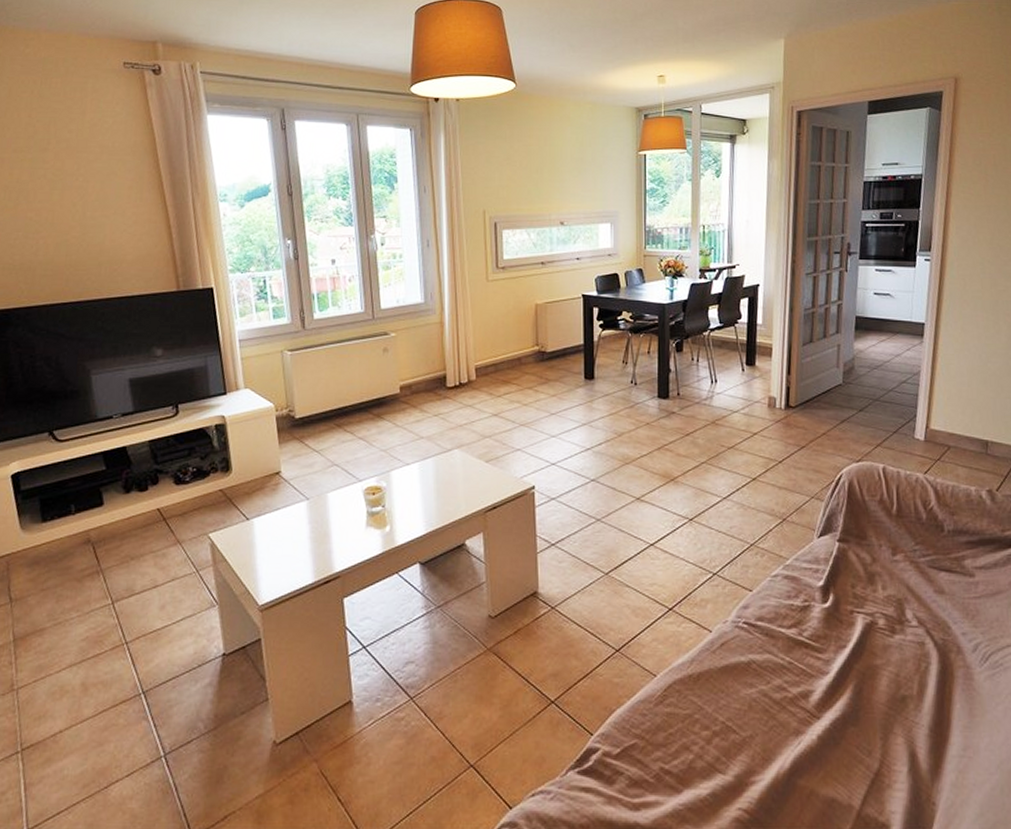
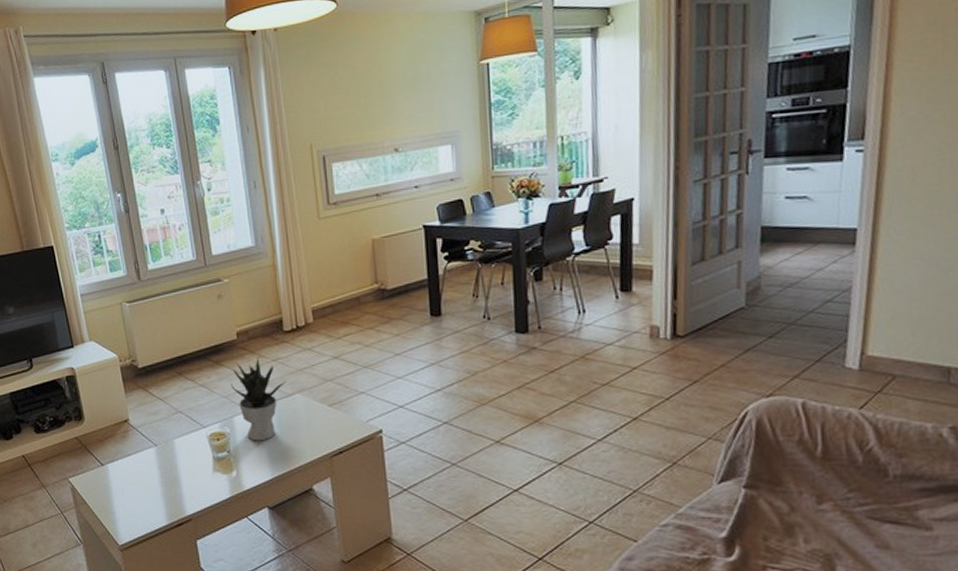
potted plant: none [390,412,446,496] -> present [230,357,287,441]

